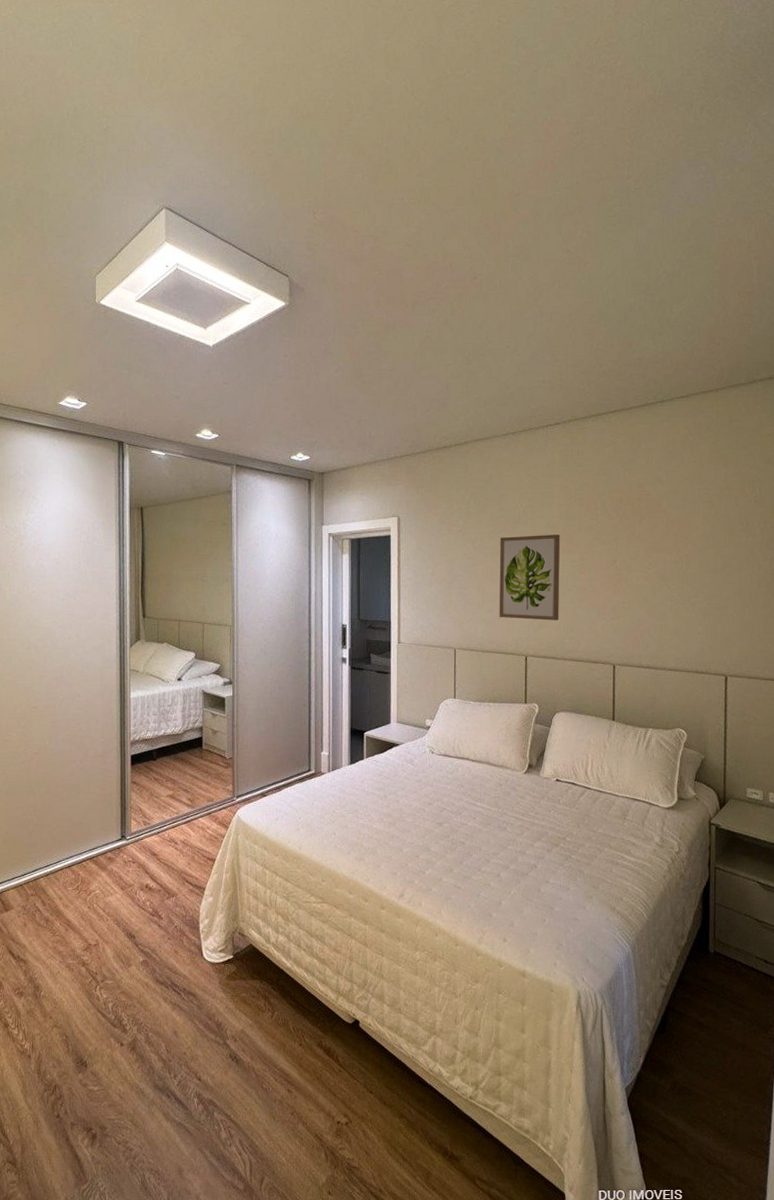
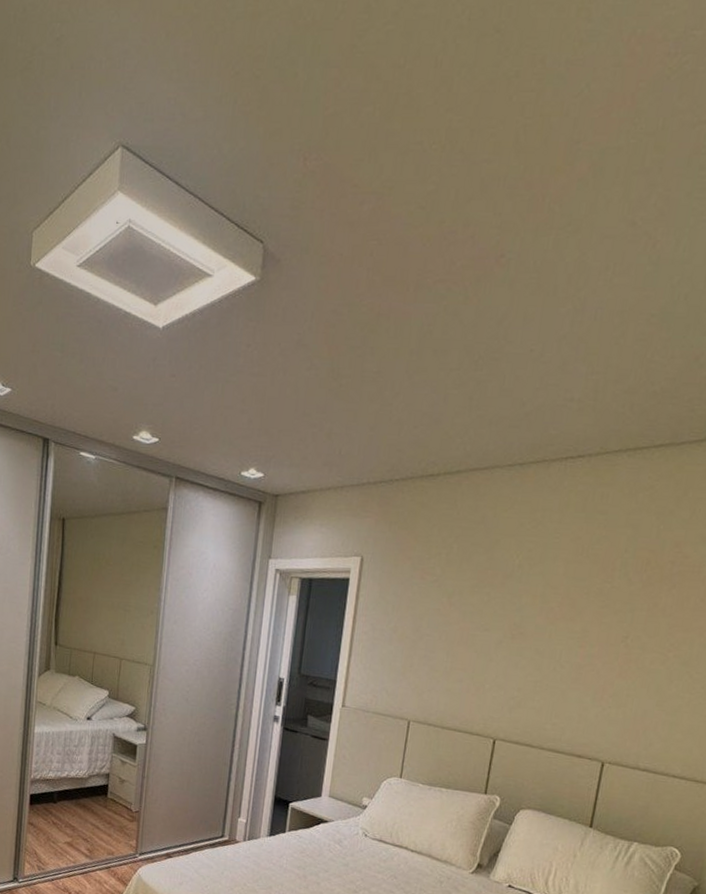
wall art: present [499,534,561,620] -> none [468,593,561,701]

